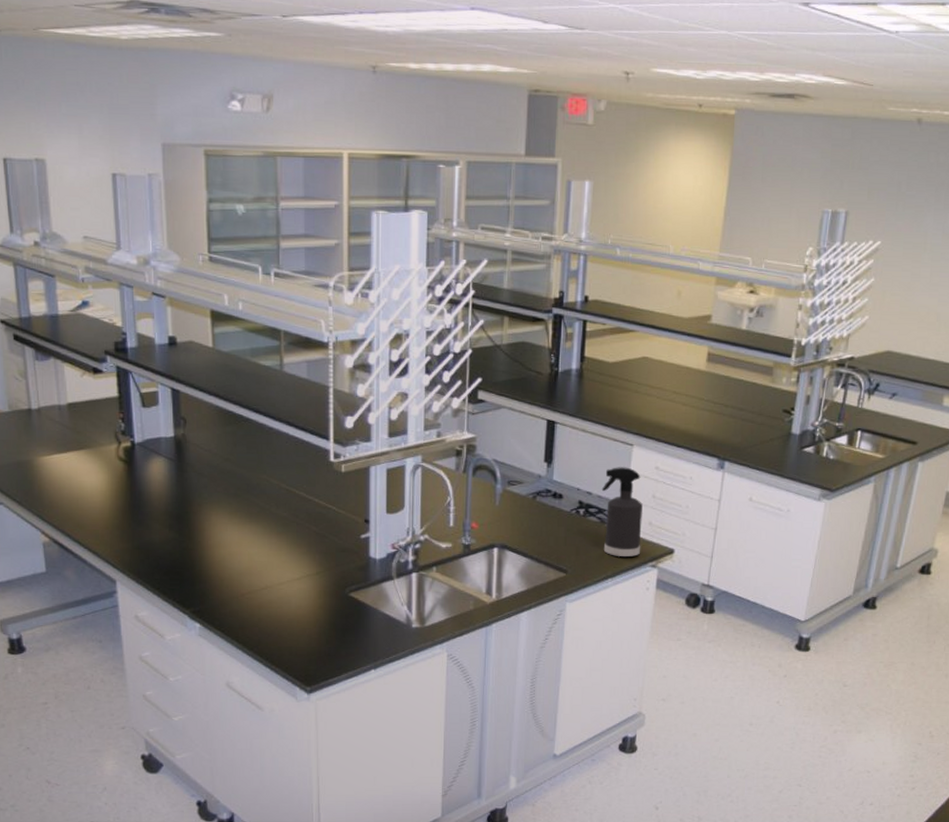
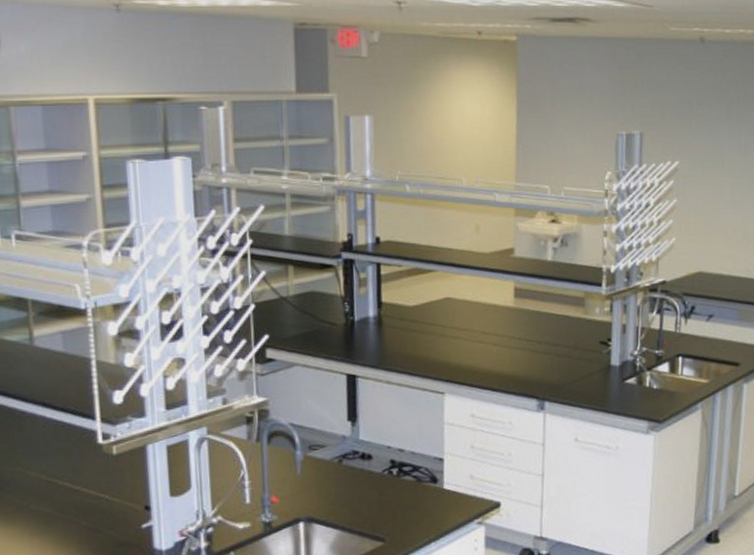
spray bottle: present [601,467,642,557] -> none [414,418,465,517]

